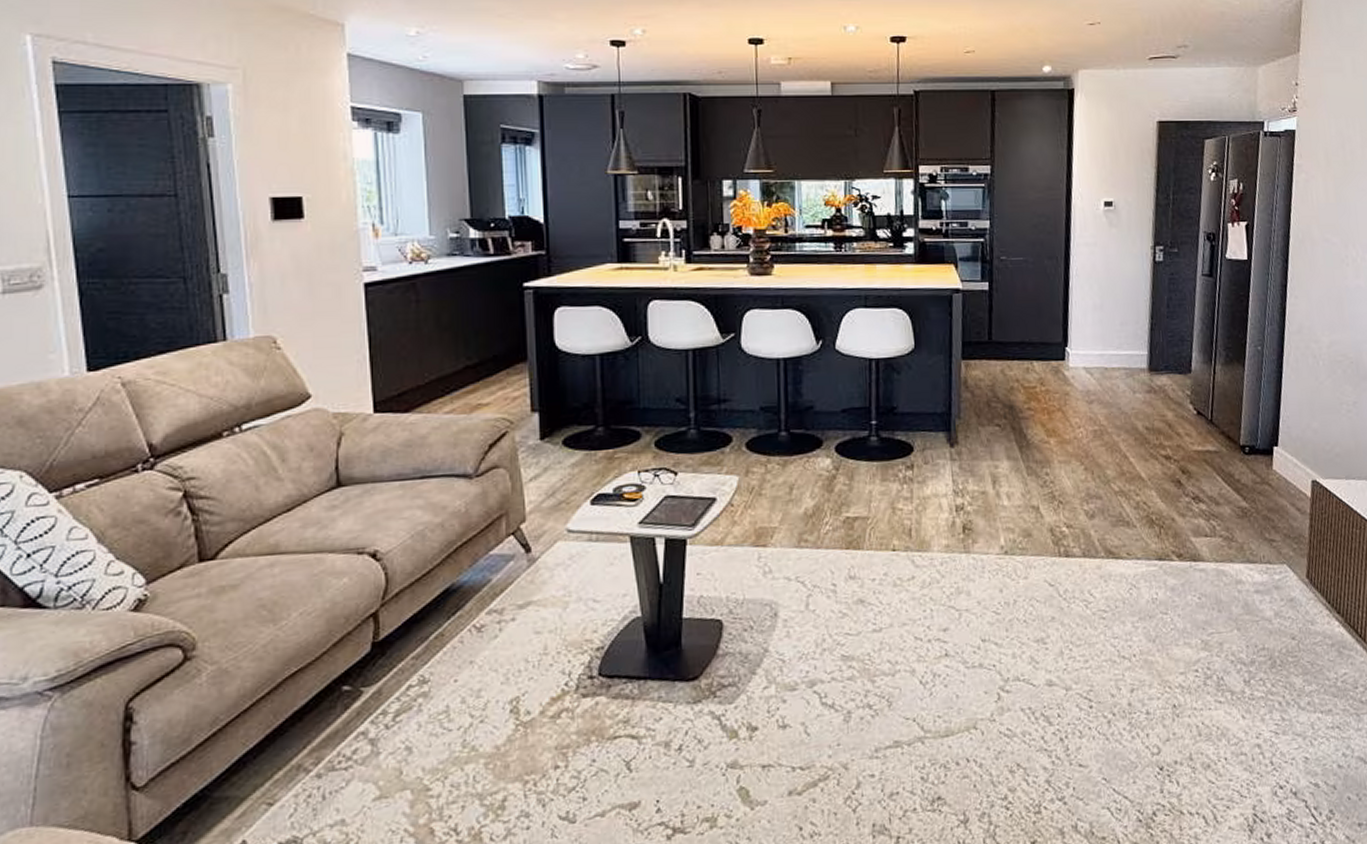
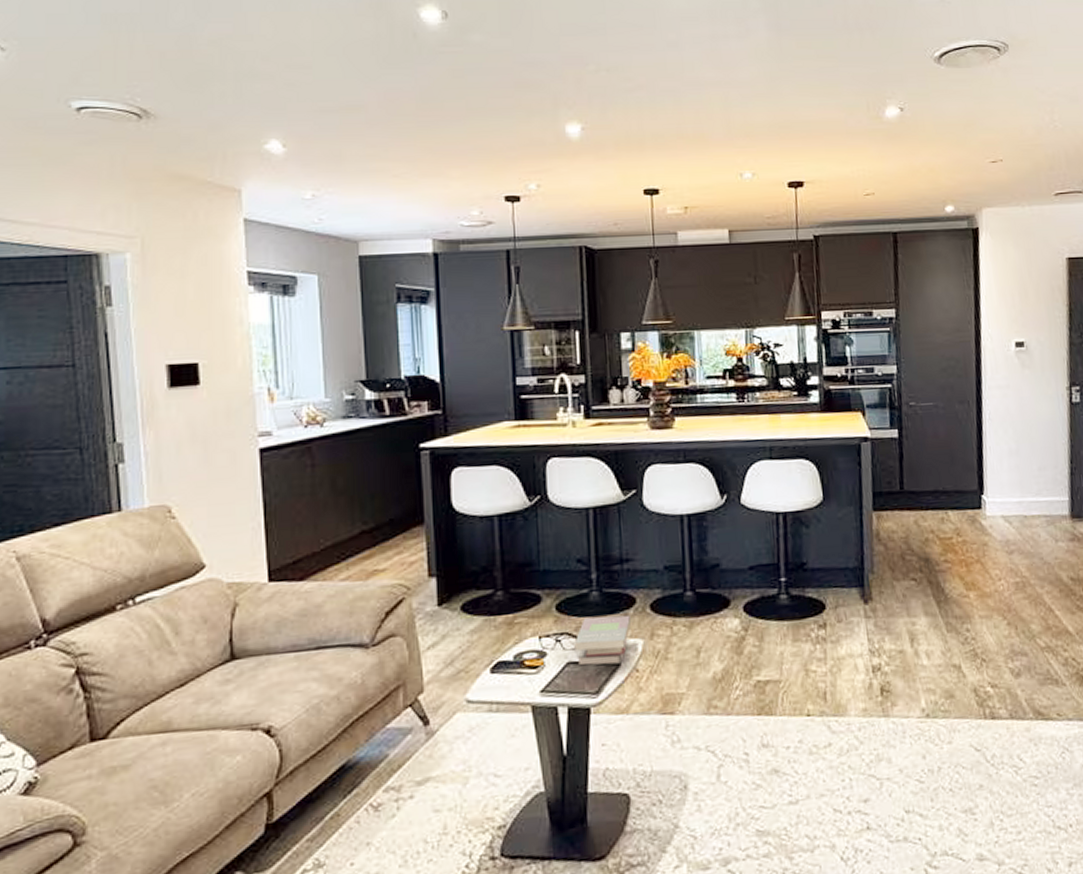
books: none [672,452,727,500] -> present [574,614,631,666]

